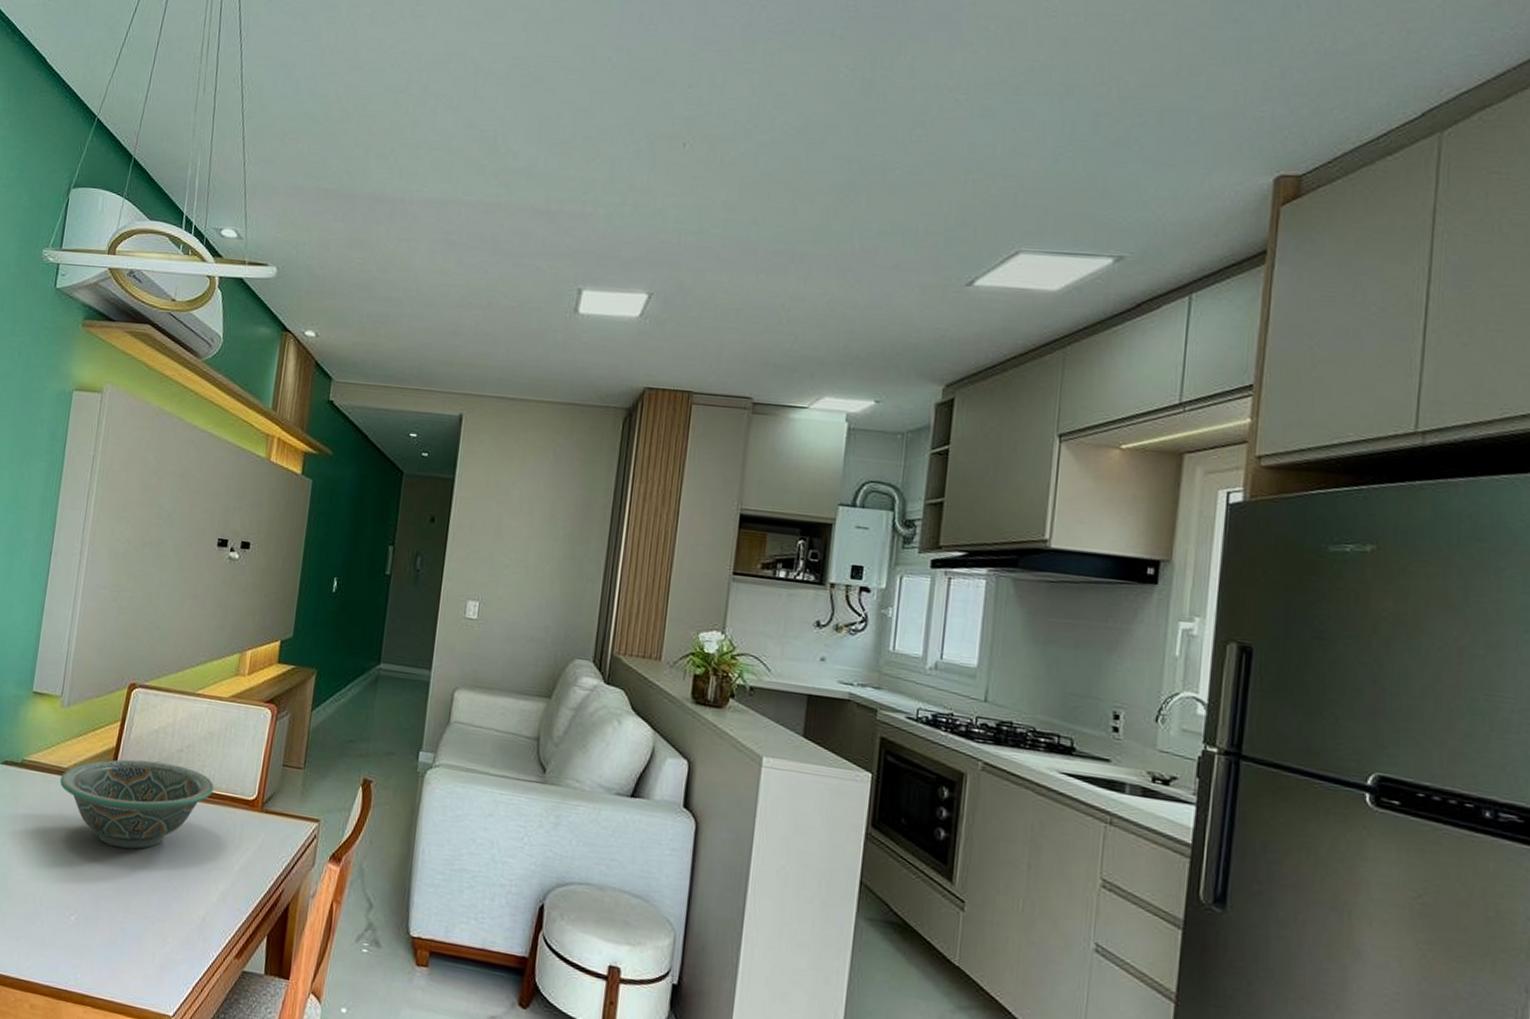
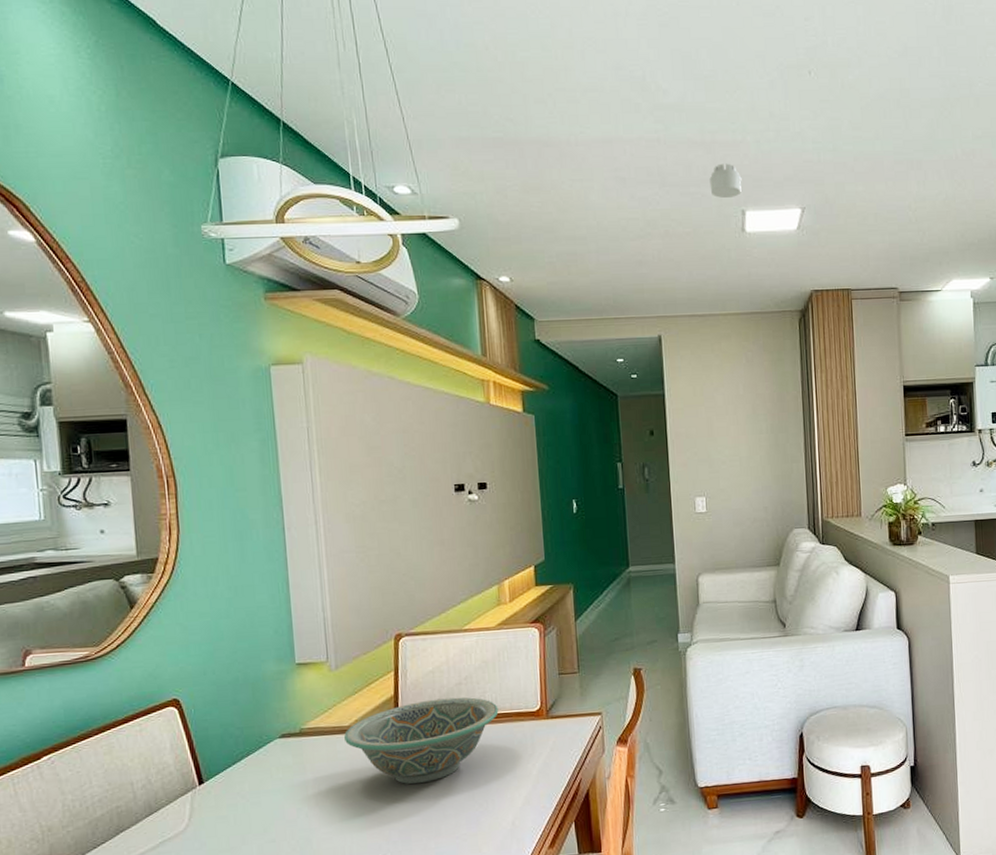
smoke detector: none [546,236,585,274] -> present [709,163,742,198]

